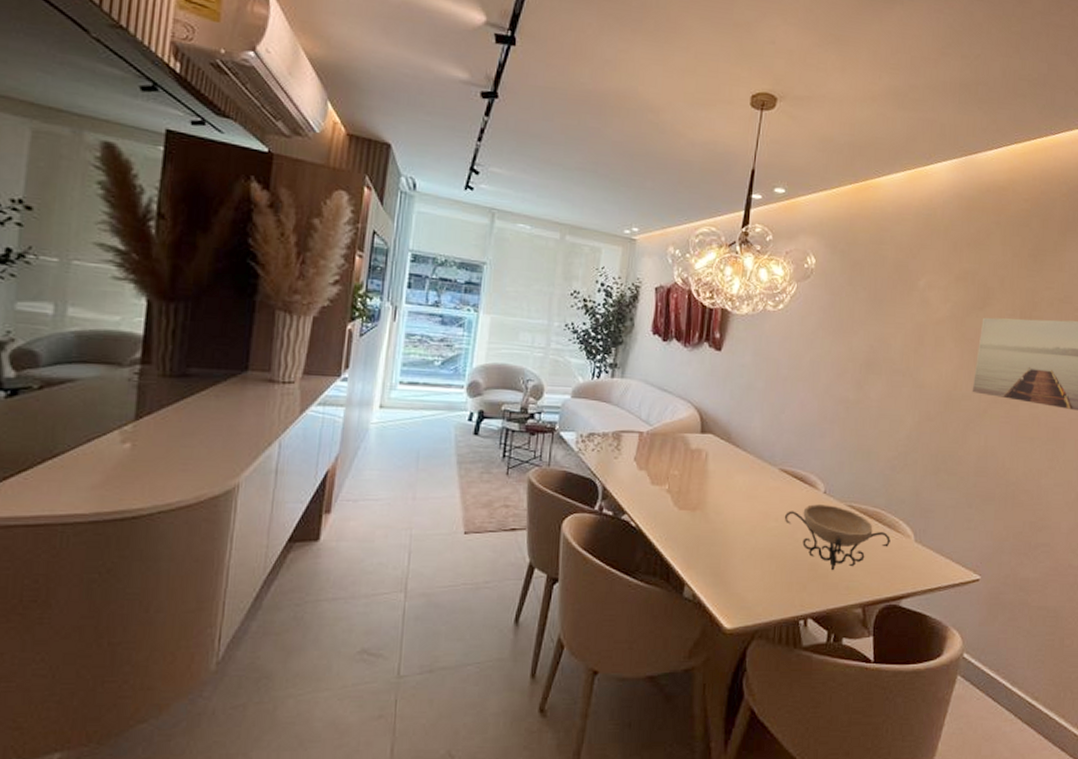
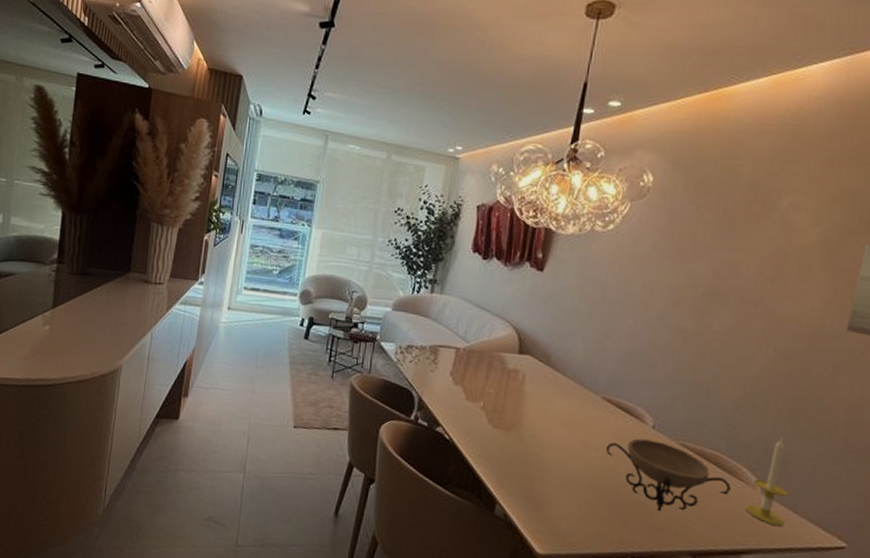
candle: none [902,490,935,568] -> present [745,438,788,526]

